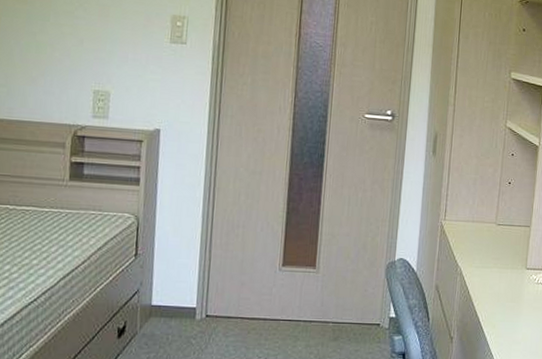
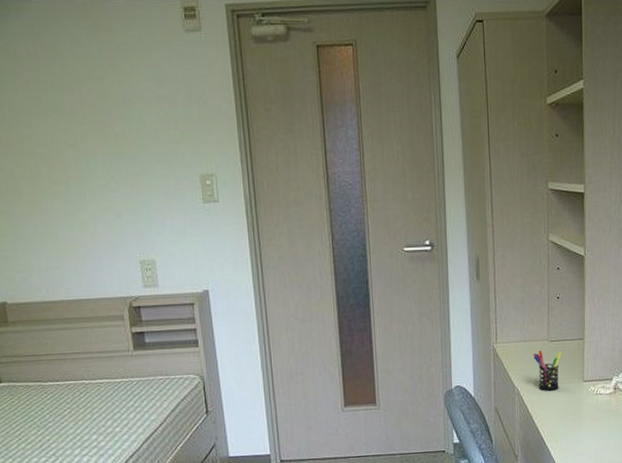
pen holder: none [479,233,508,275] -> present [533,351,562,391]

